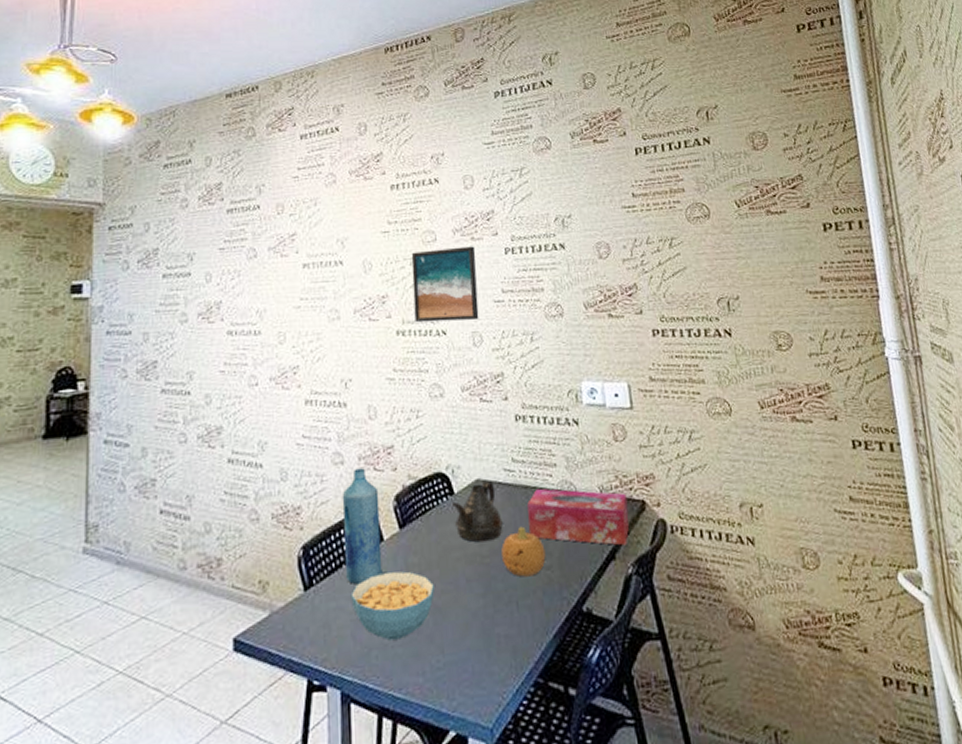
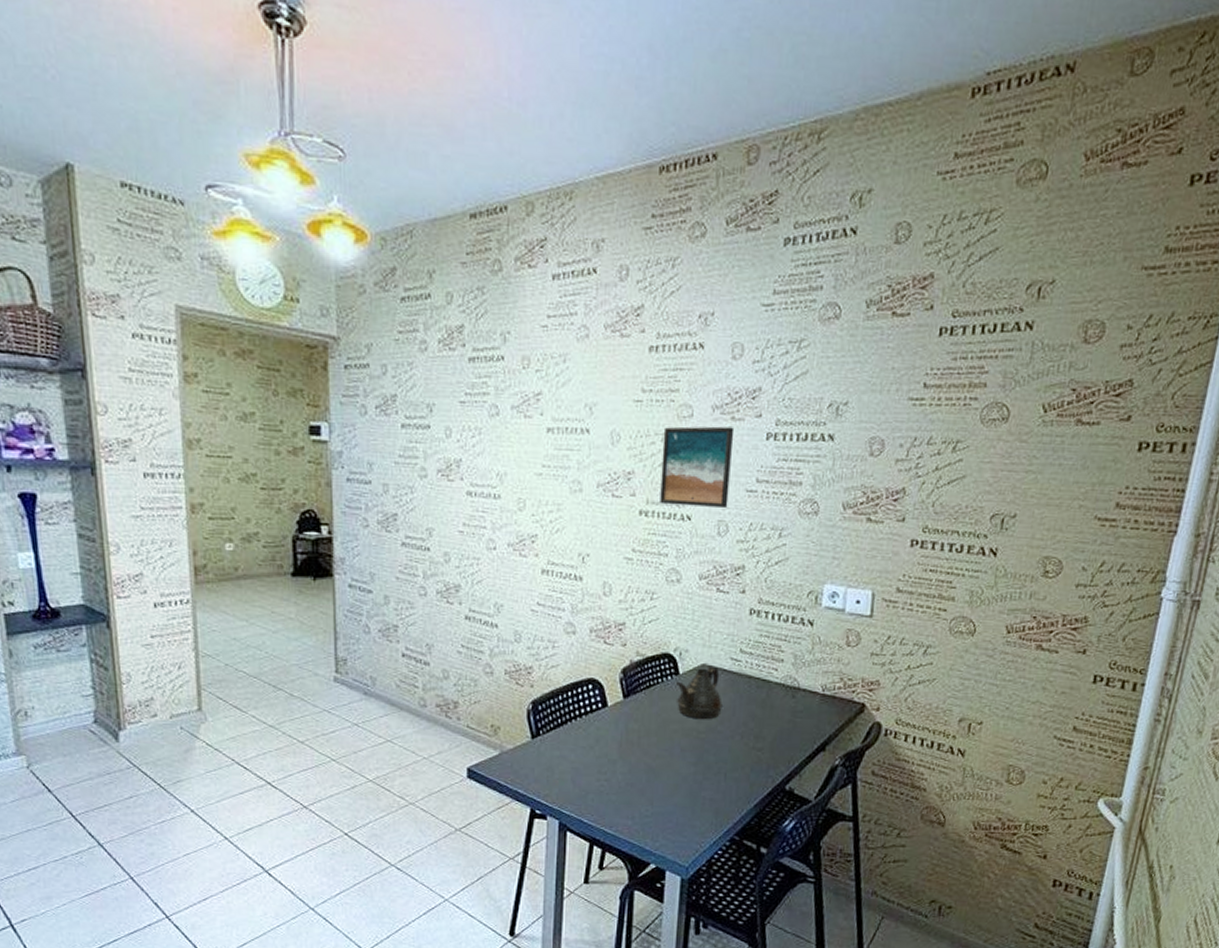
bottle: present [342,468,383,586] -> none [571,639,607,740]
cereal bowl: present [350,571,434,641] -> none [573,733,650,789]
fruit: present [501,526,546,577] -> none [717,711,759,755]
tissue box: present [527,488,629,546] -> none [745,679,848,741]

